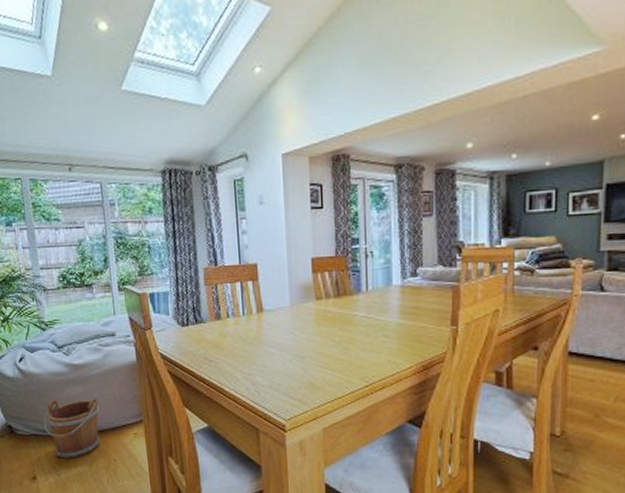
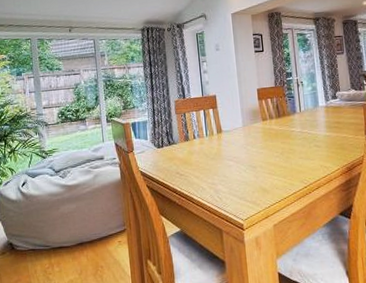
bucket: present [43,397,100,459] -> none [41,213,90,269]

